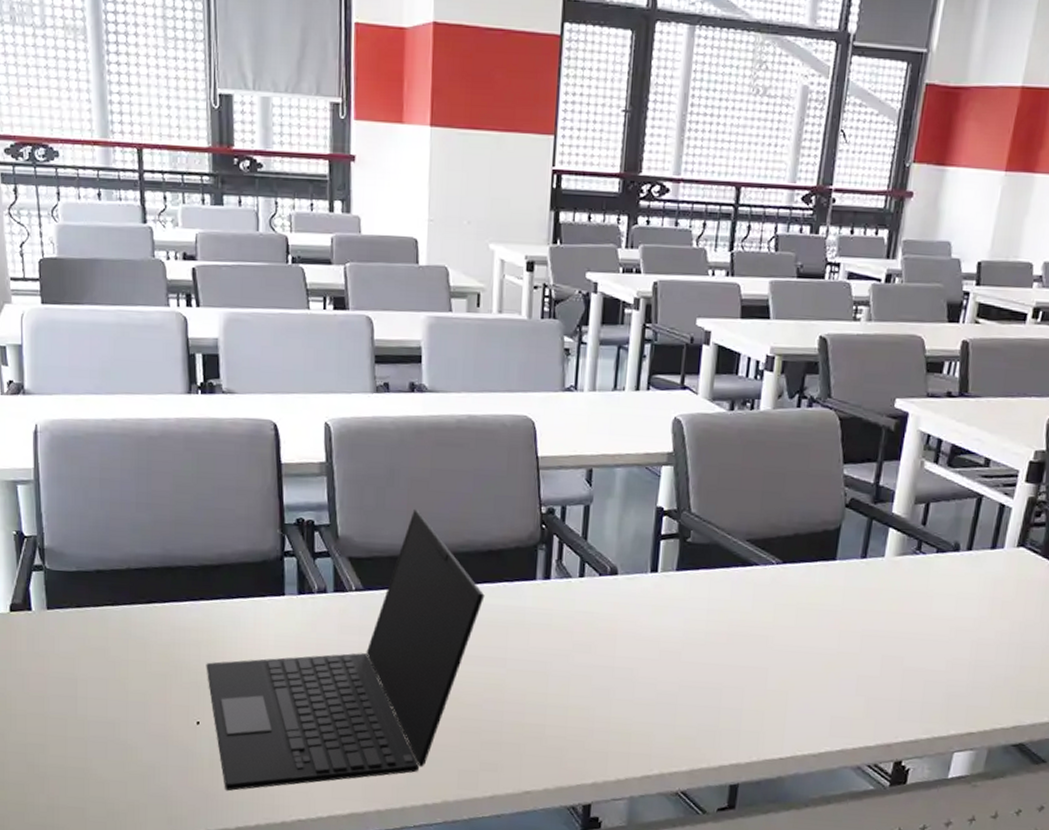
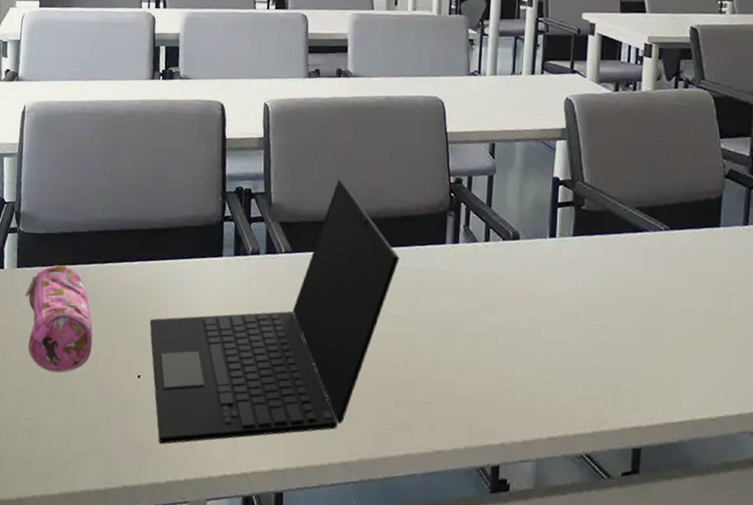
pencil case: none [60,606,142,721] -> present [25,265,93,373]

